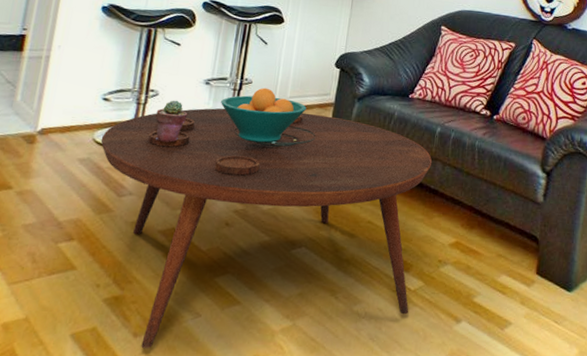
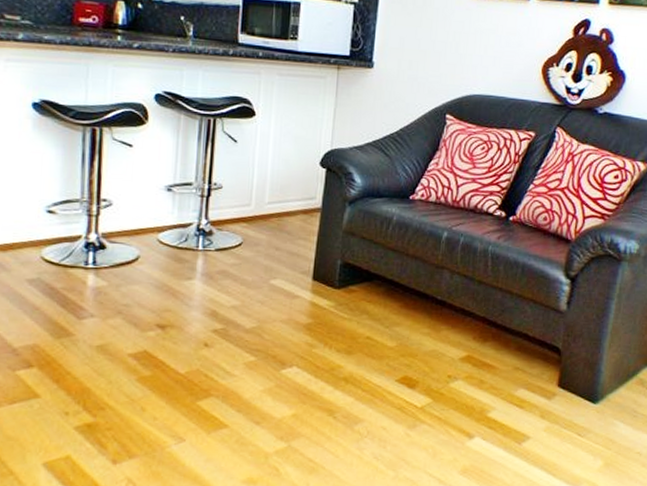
coffee table: present [100,108,433,349] -> none [50,217,439,476]
potted succulent: present [155,100,188,143] -> none [112,210,149,258]
fruit bowl: present [221,87,307,143] -> none [187,193,289,256]

